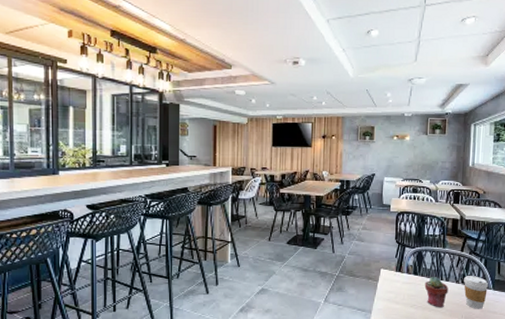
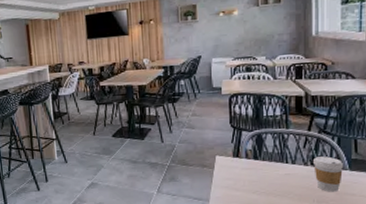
potted succulent: present [424,277,449,307] -> none [267,160,296,192]

